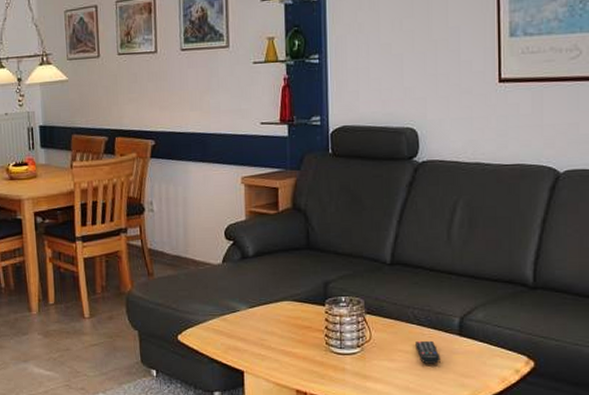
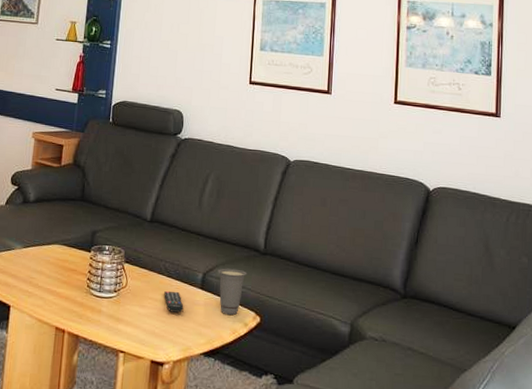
cup: none [478,309,515,361] -> present [218,268,248,315]

